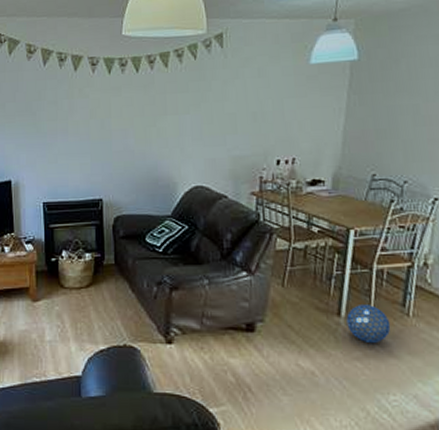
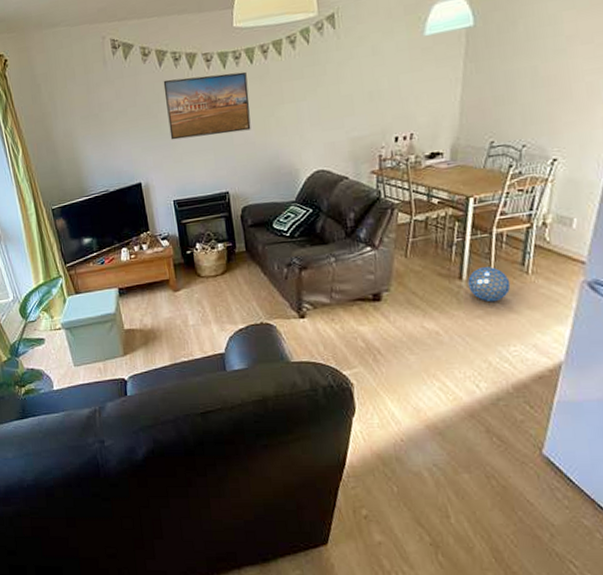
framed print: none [46,79,132,140] -> present [163,71,251,140]

